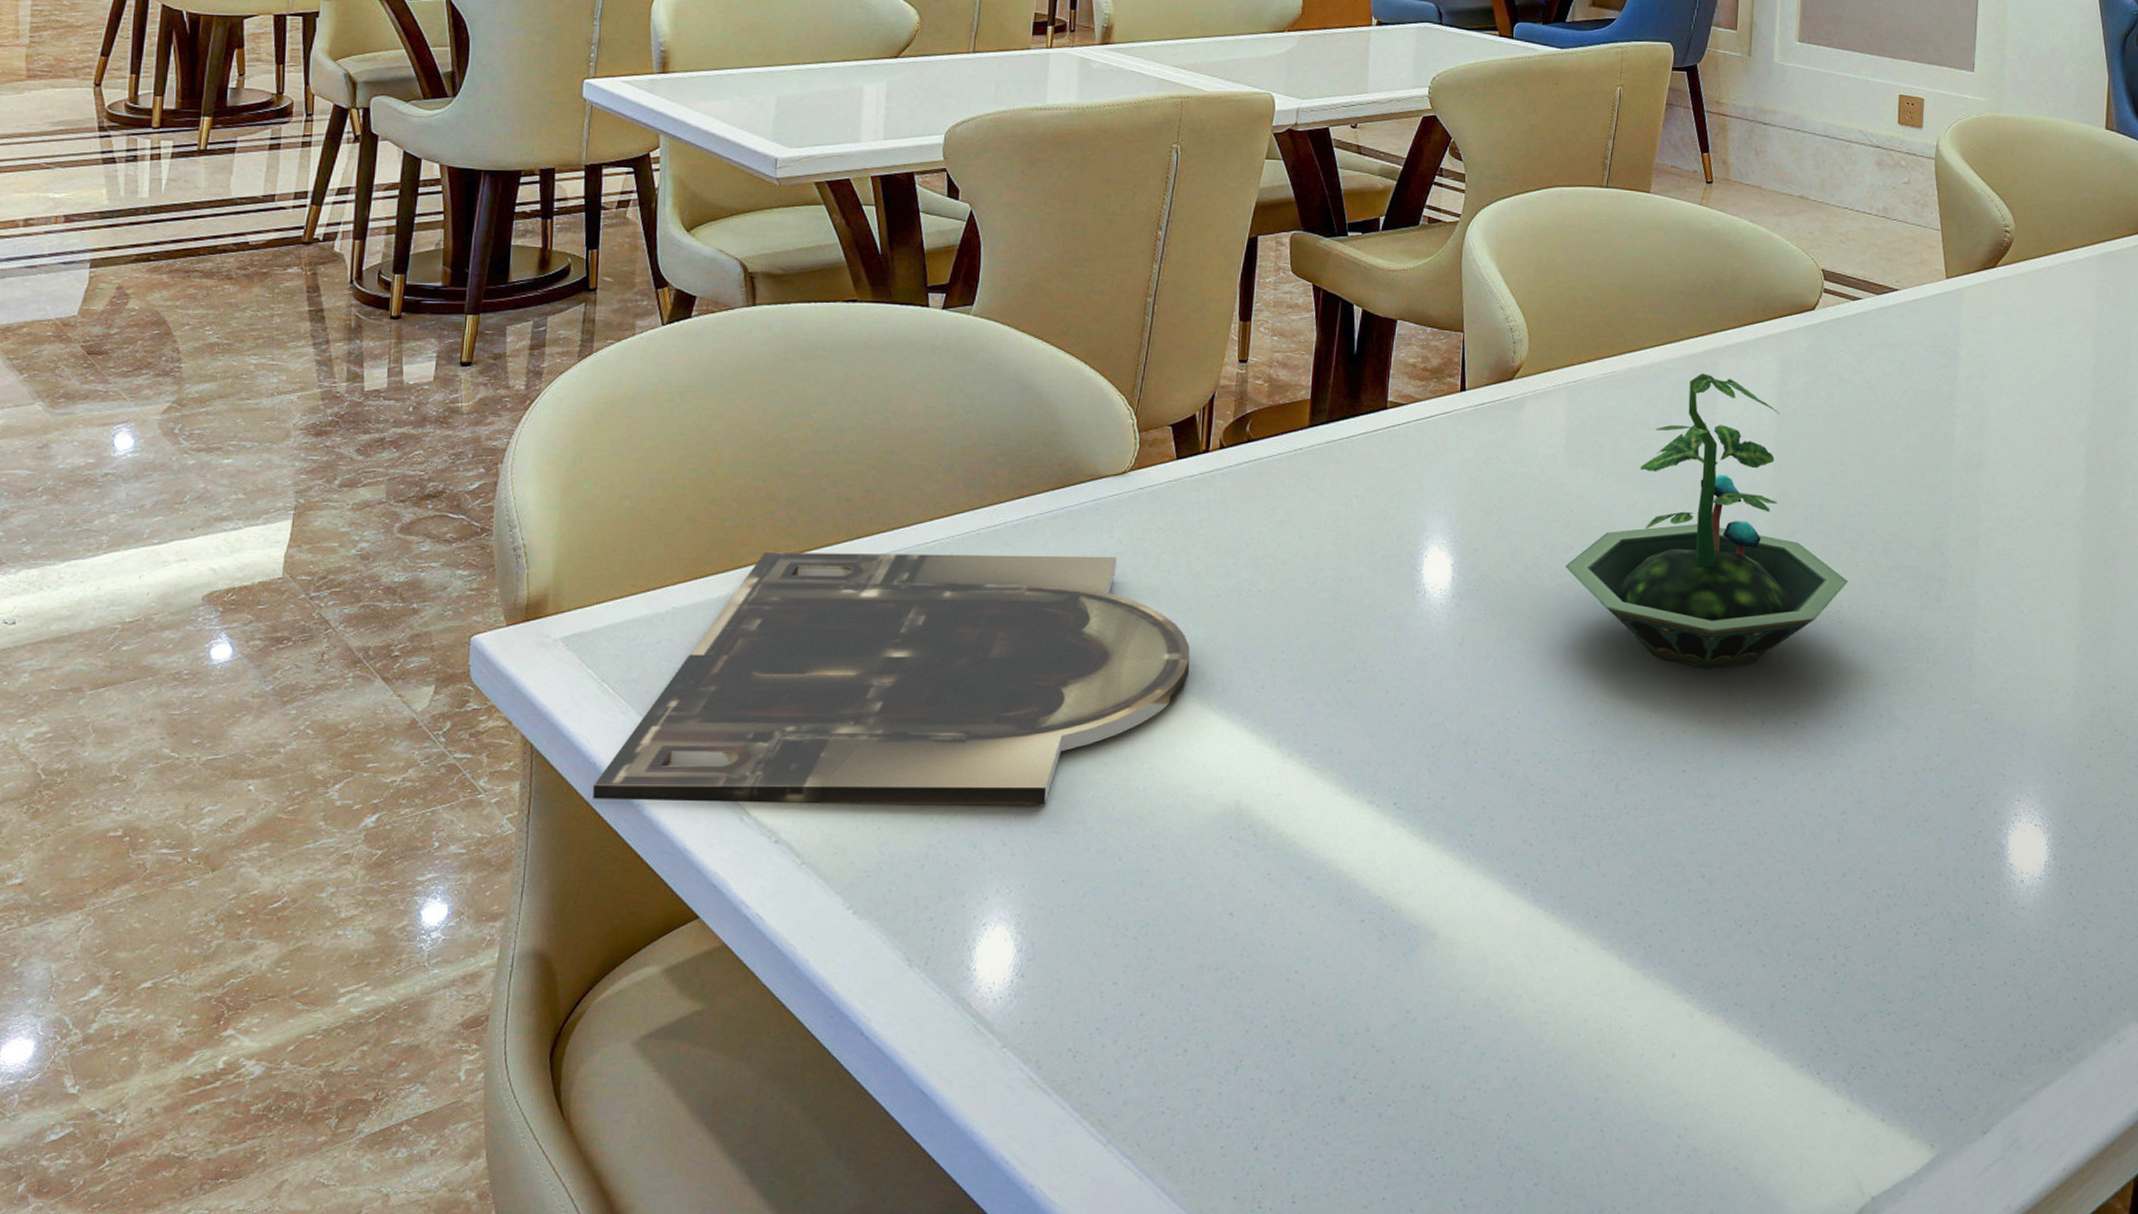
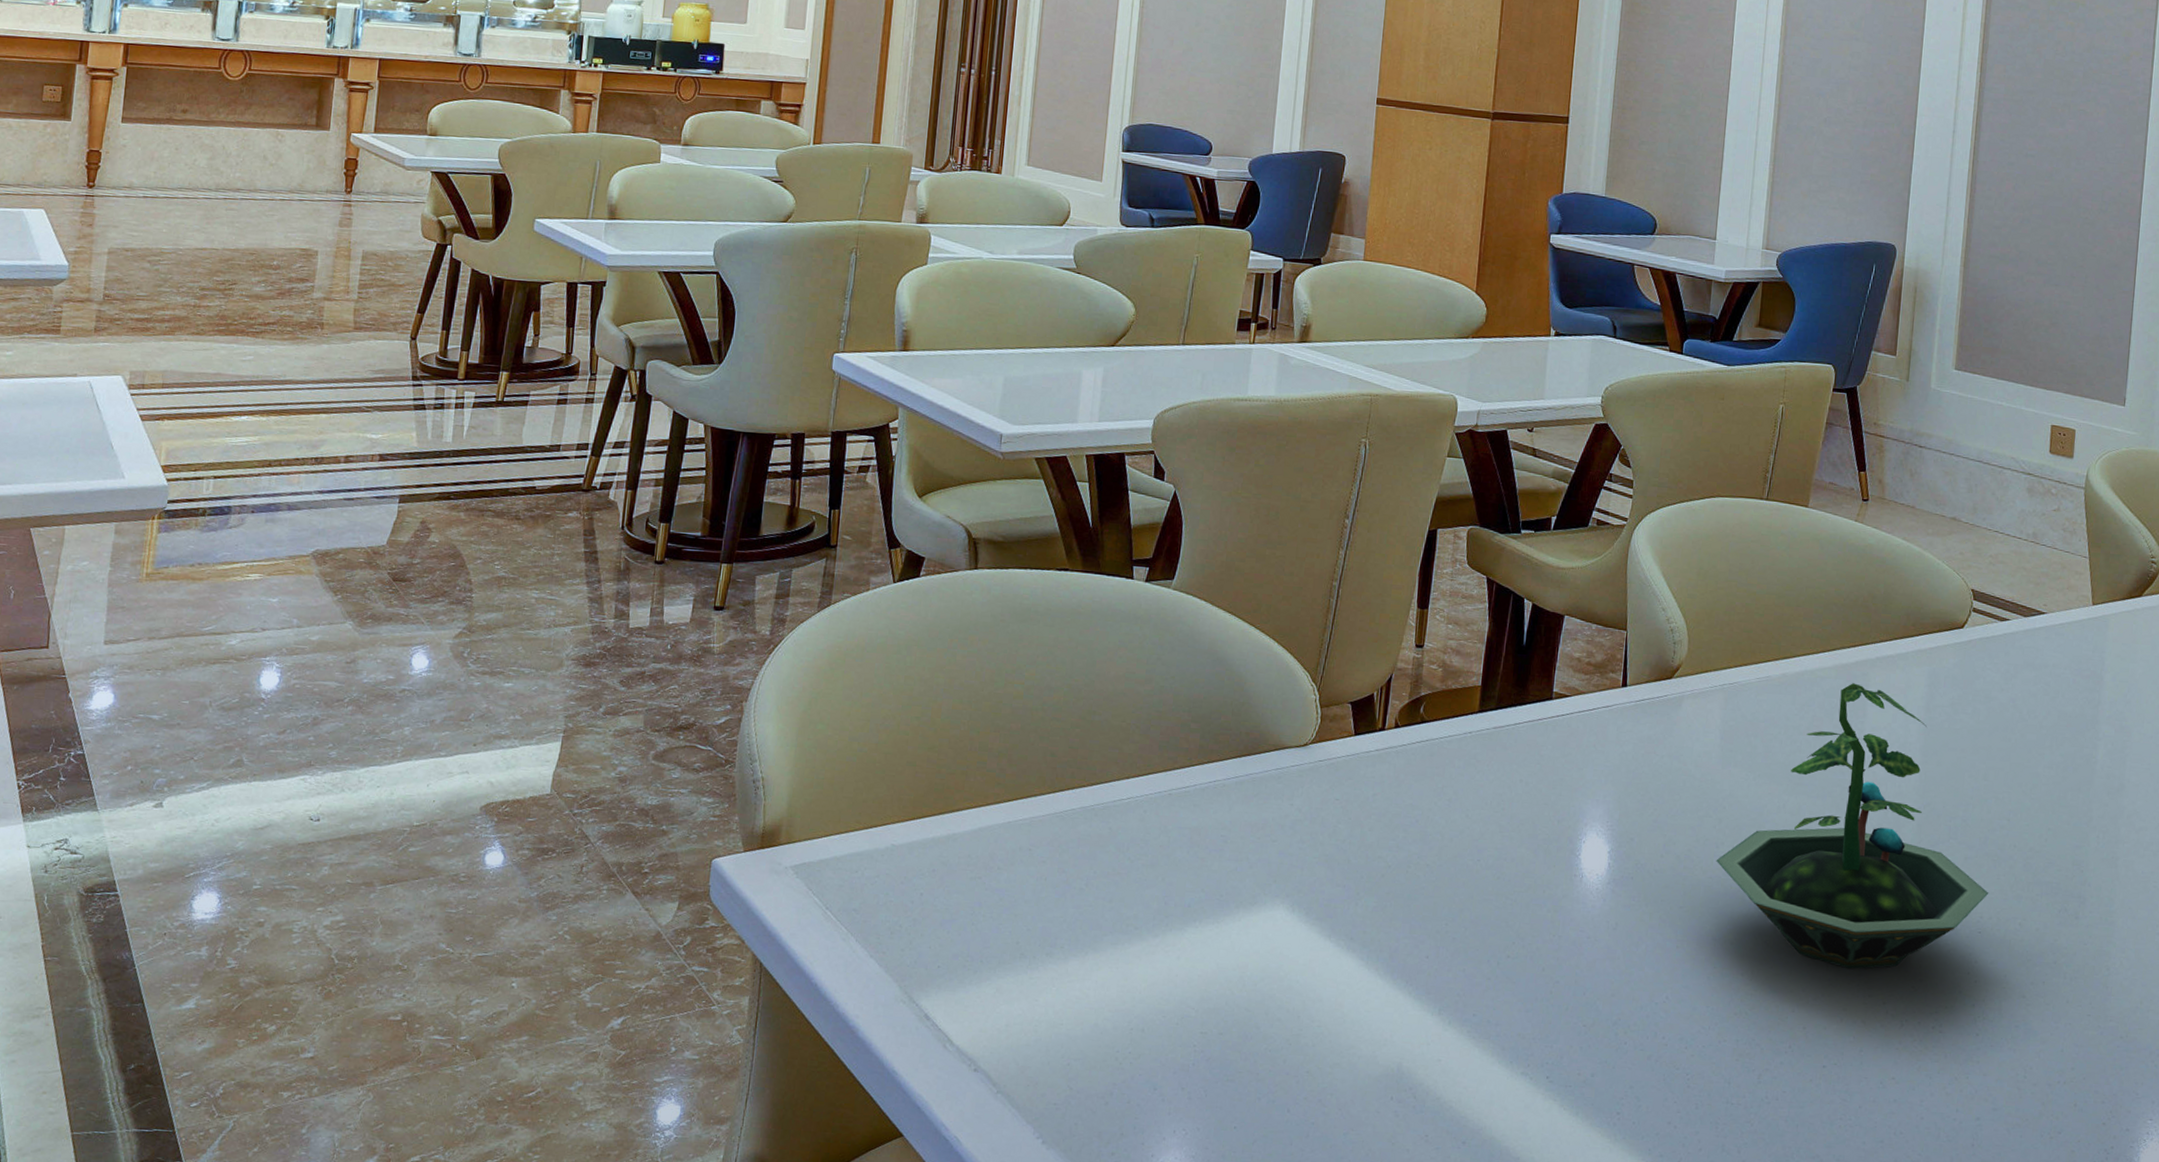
picture frame: present [593,552,1190,805] -> none [813,799,1360,1054]

